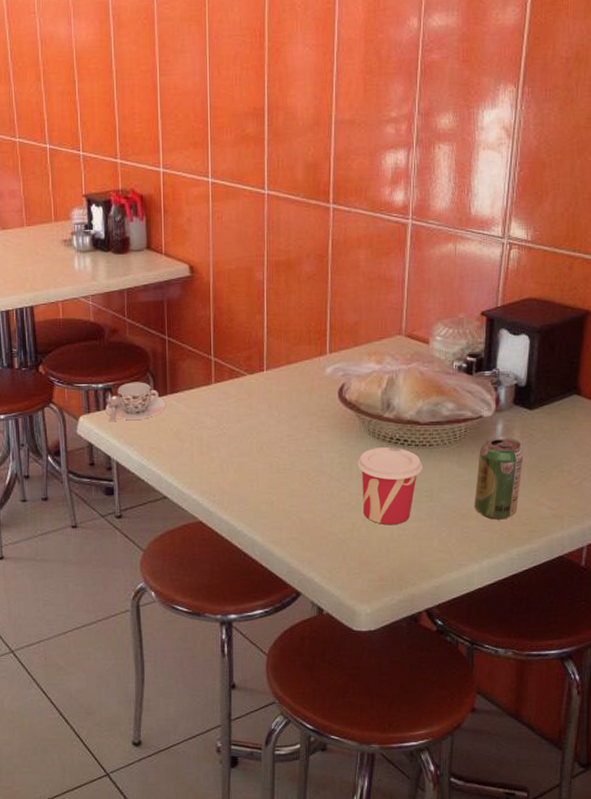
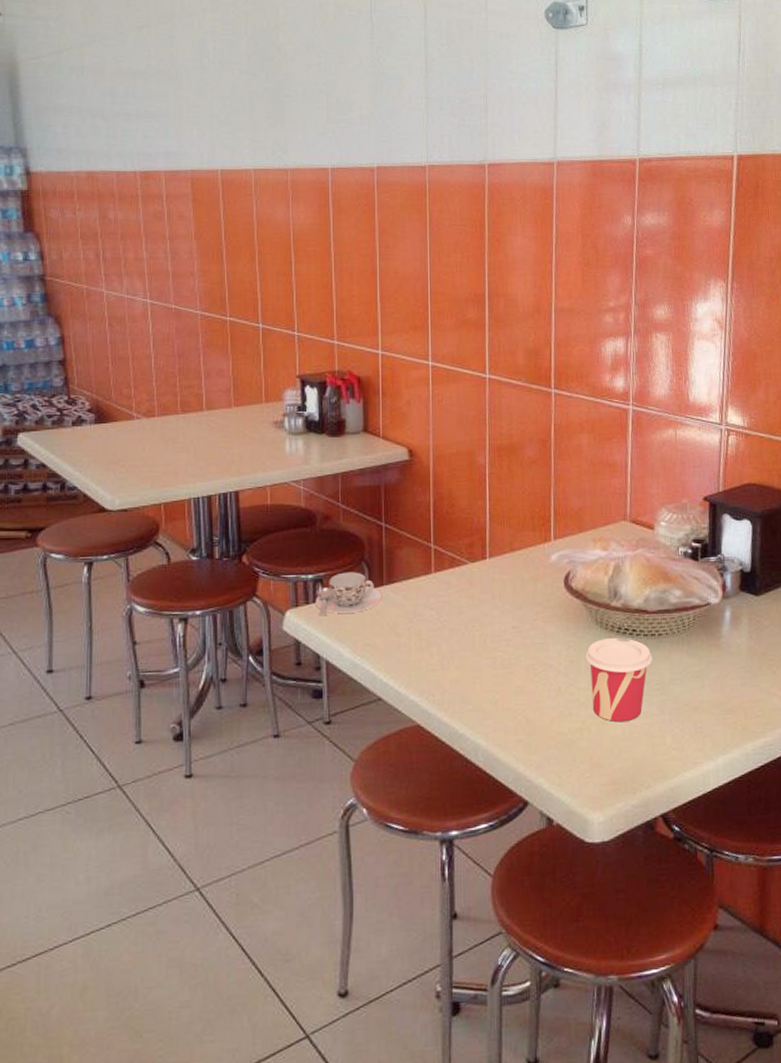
beverage can: present [474,435,524,520] -> none [706,623,753,713]

